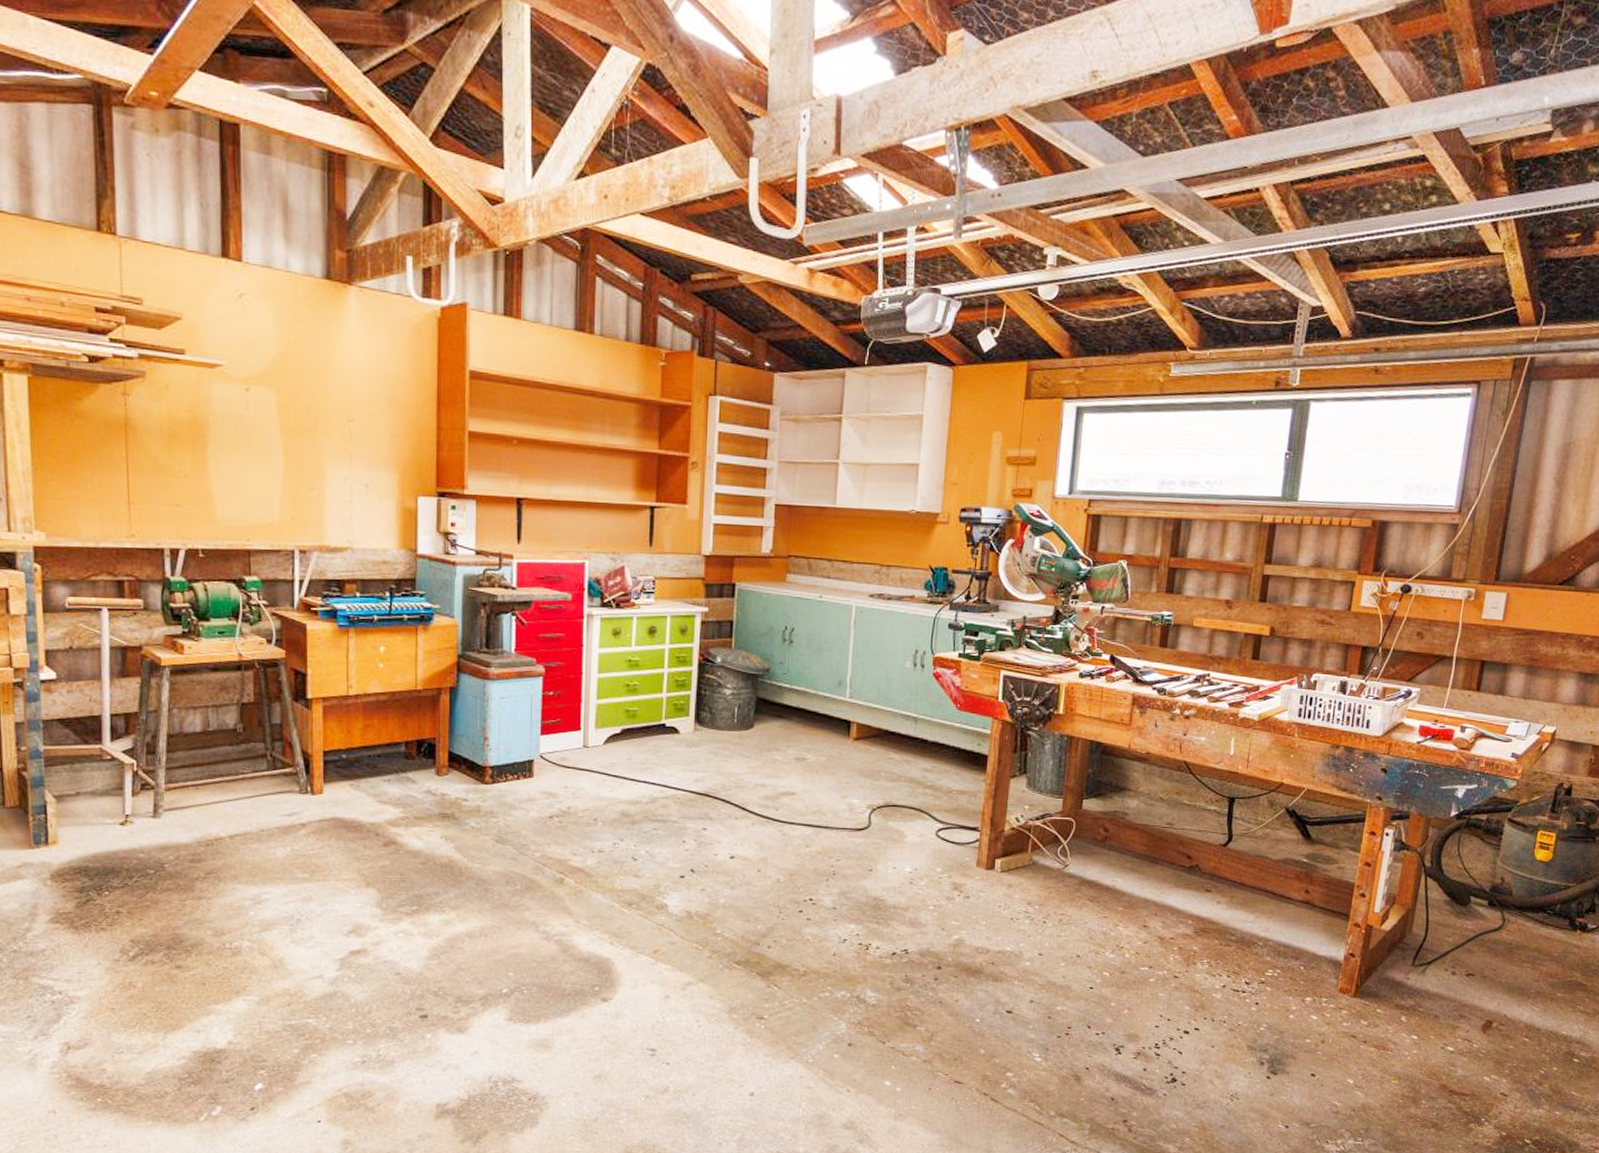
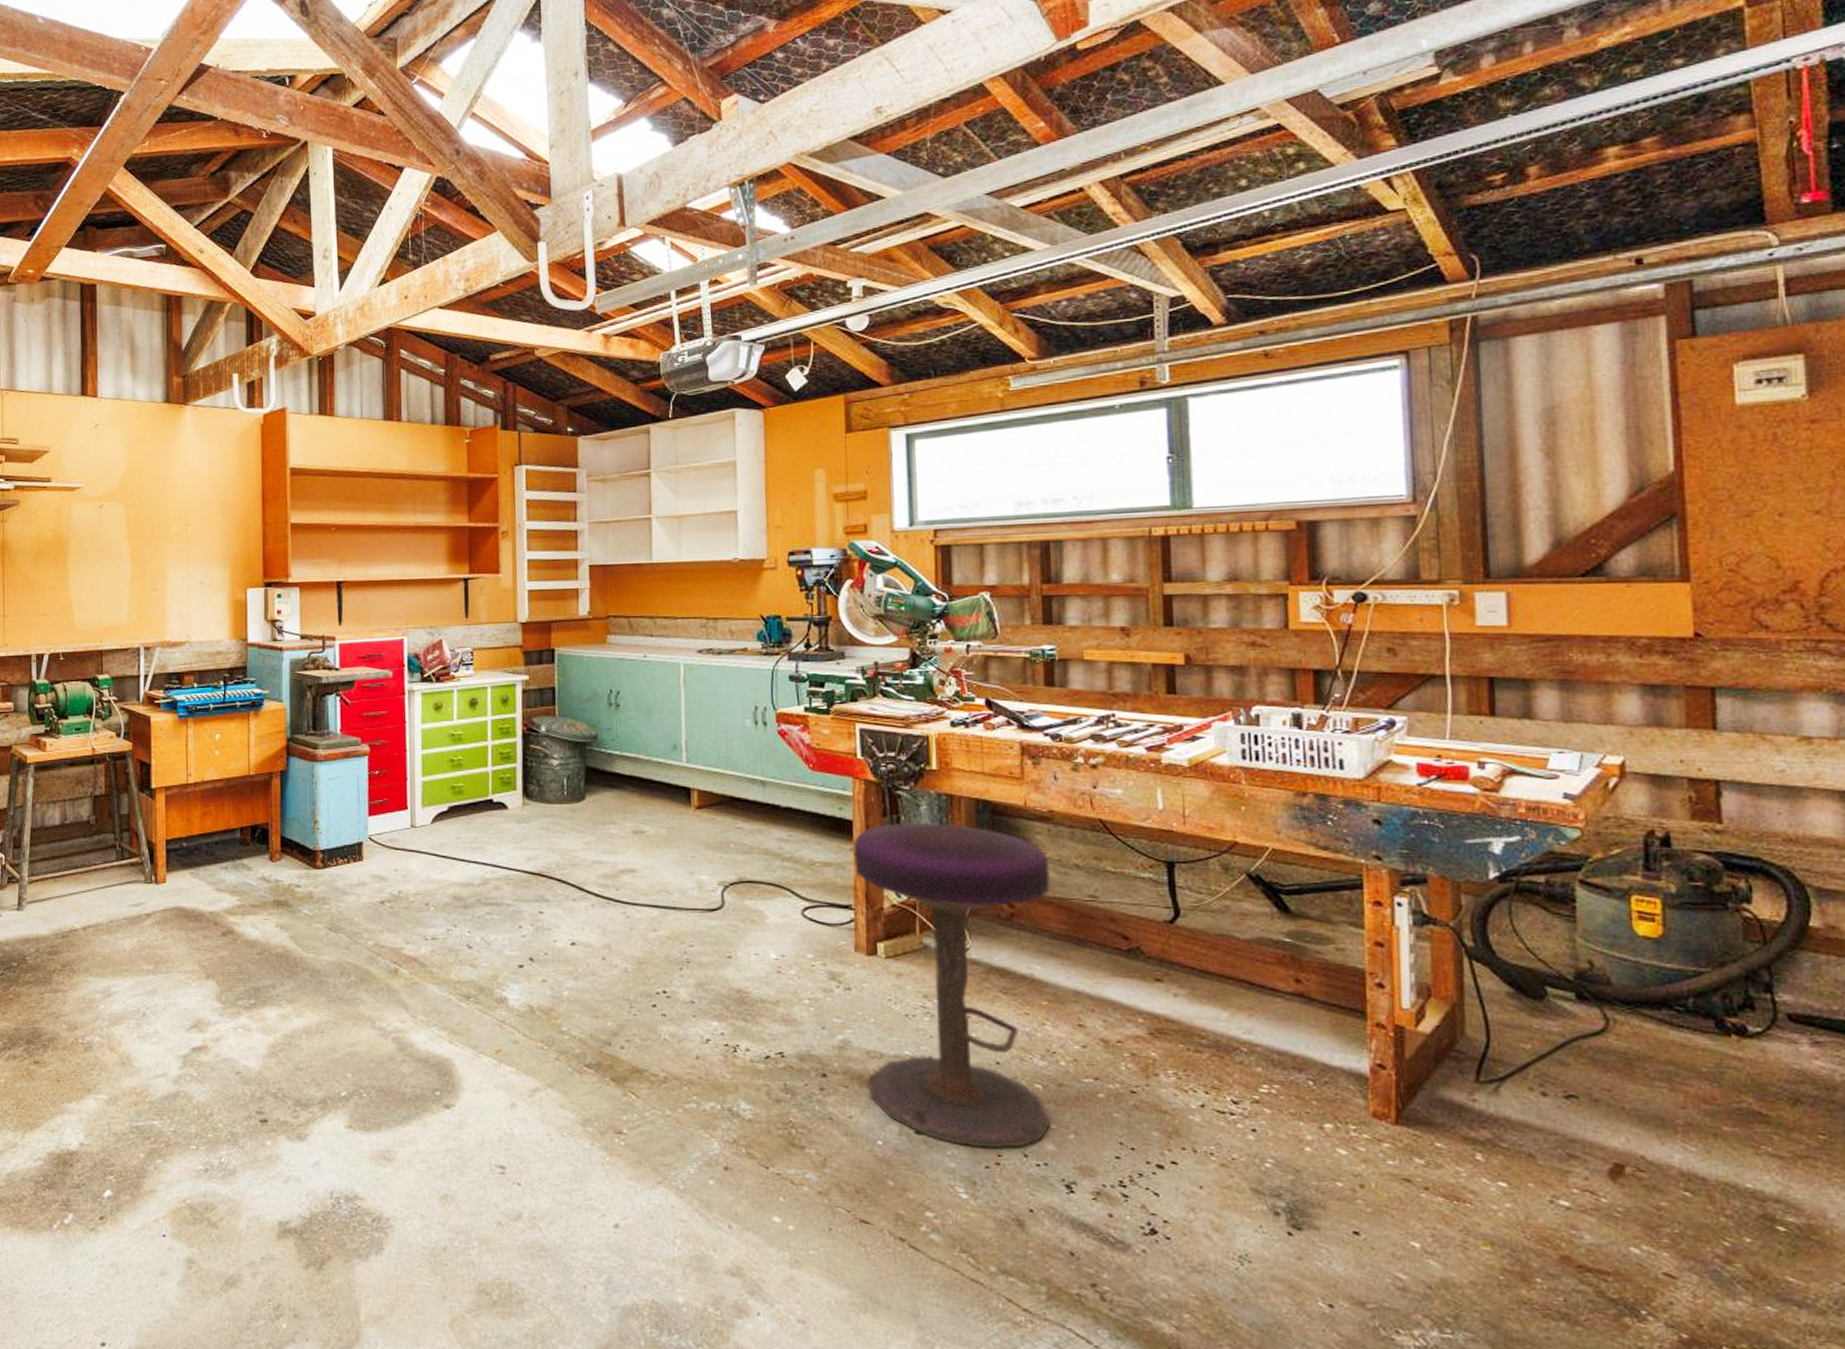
stool: none [975,759,1141,1023] -> present [853,823,1050,1149]

